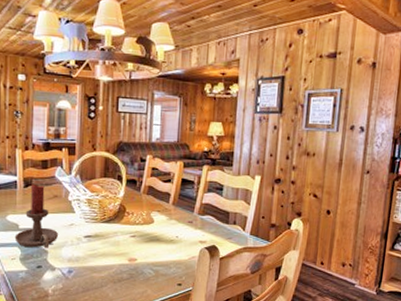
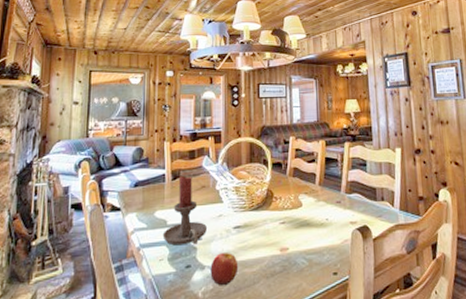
apple: none [60,258,88,286] -> present [210,253,239,286]

